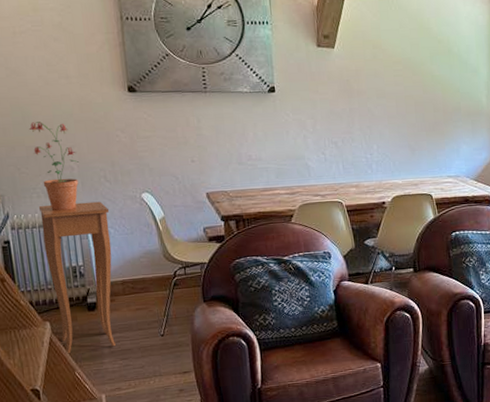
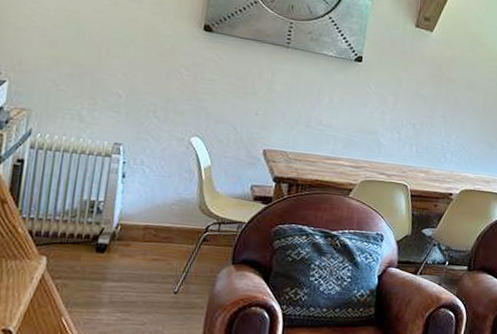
potted plant: present [28,122,79,211] -> none [80,40,129,140]
side table: present [38,201,115,354] -> none [55,128,150,296]

